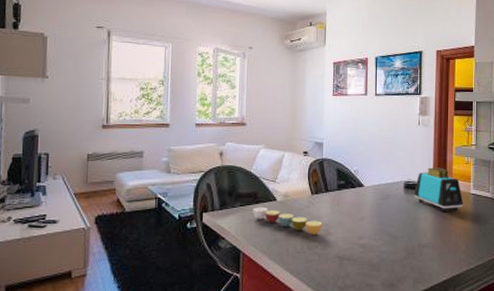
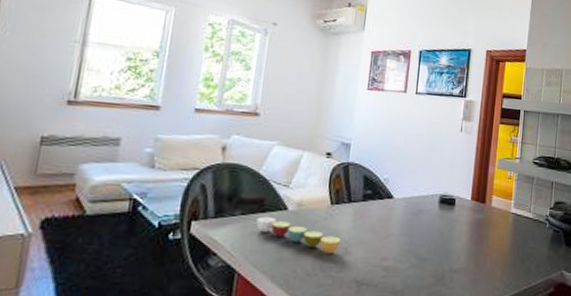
toaster: present [414,167,464,213] -> none [449,180,503,233]

